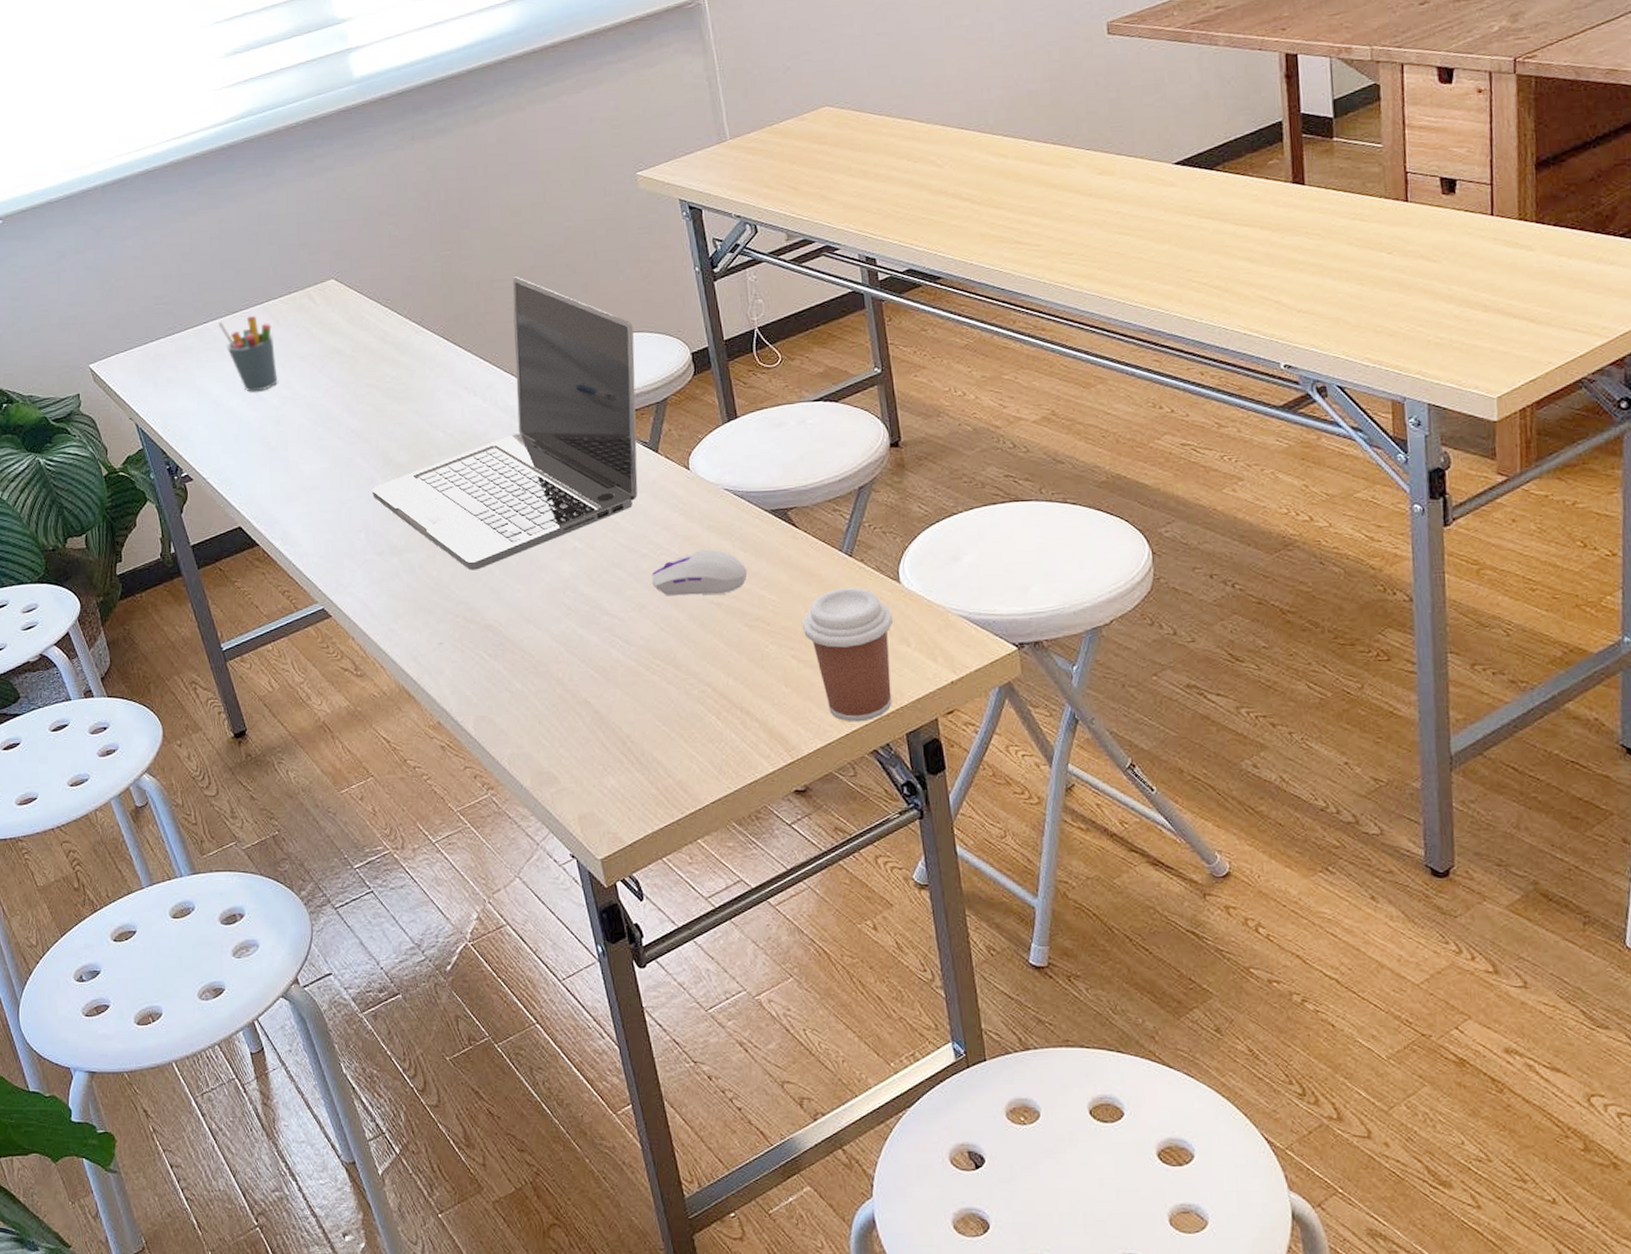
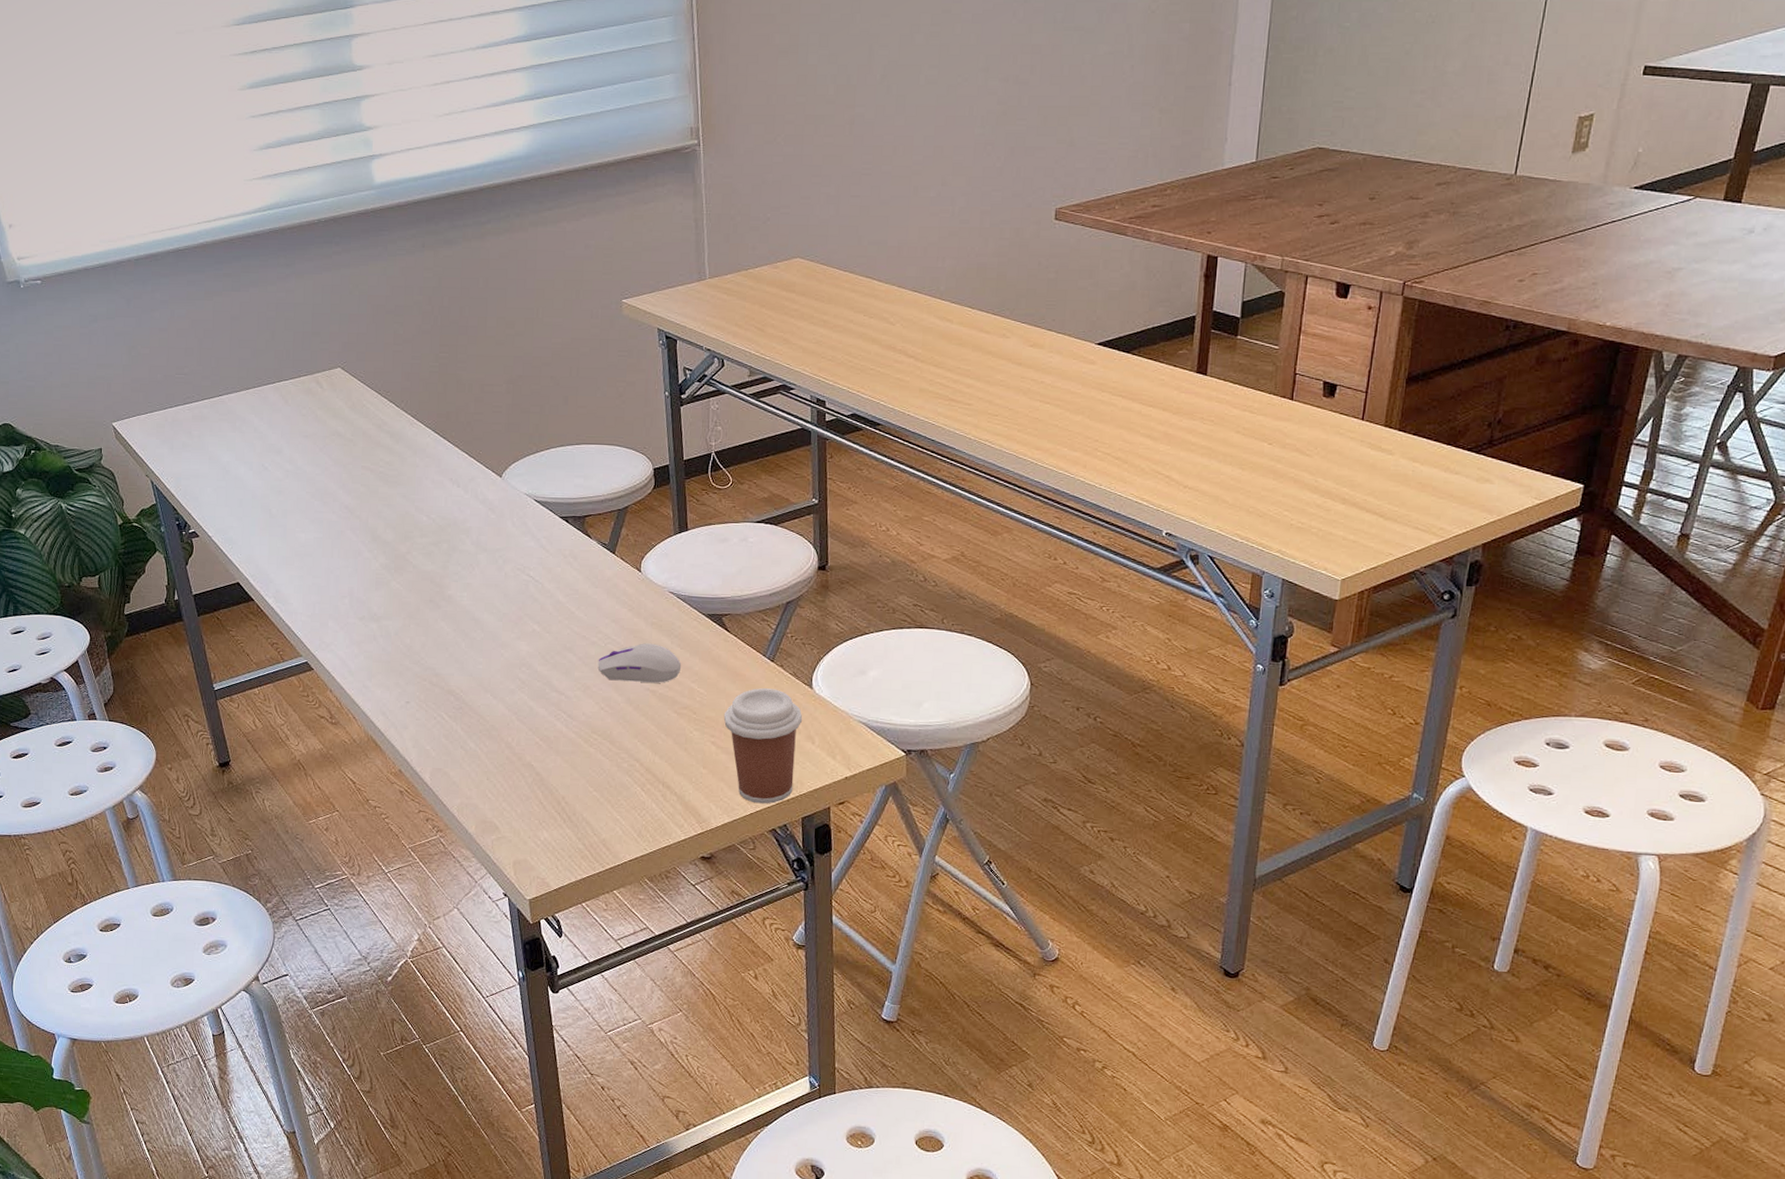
pen holder: present [218,315,278,392] -> none [233,393,283,463]
laptop: present [372,276,638,571] -> none [359,383,605,642]

